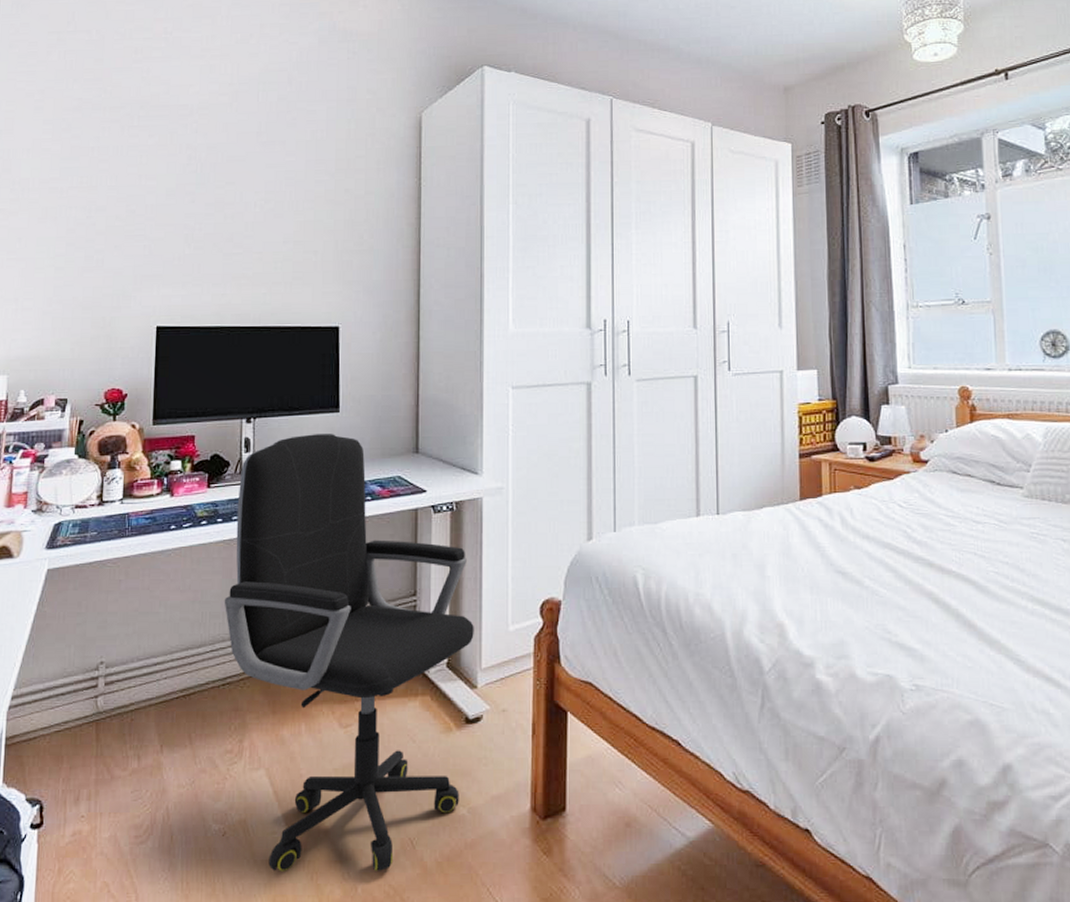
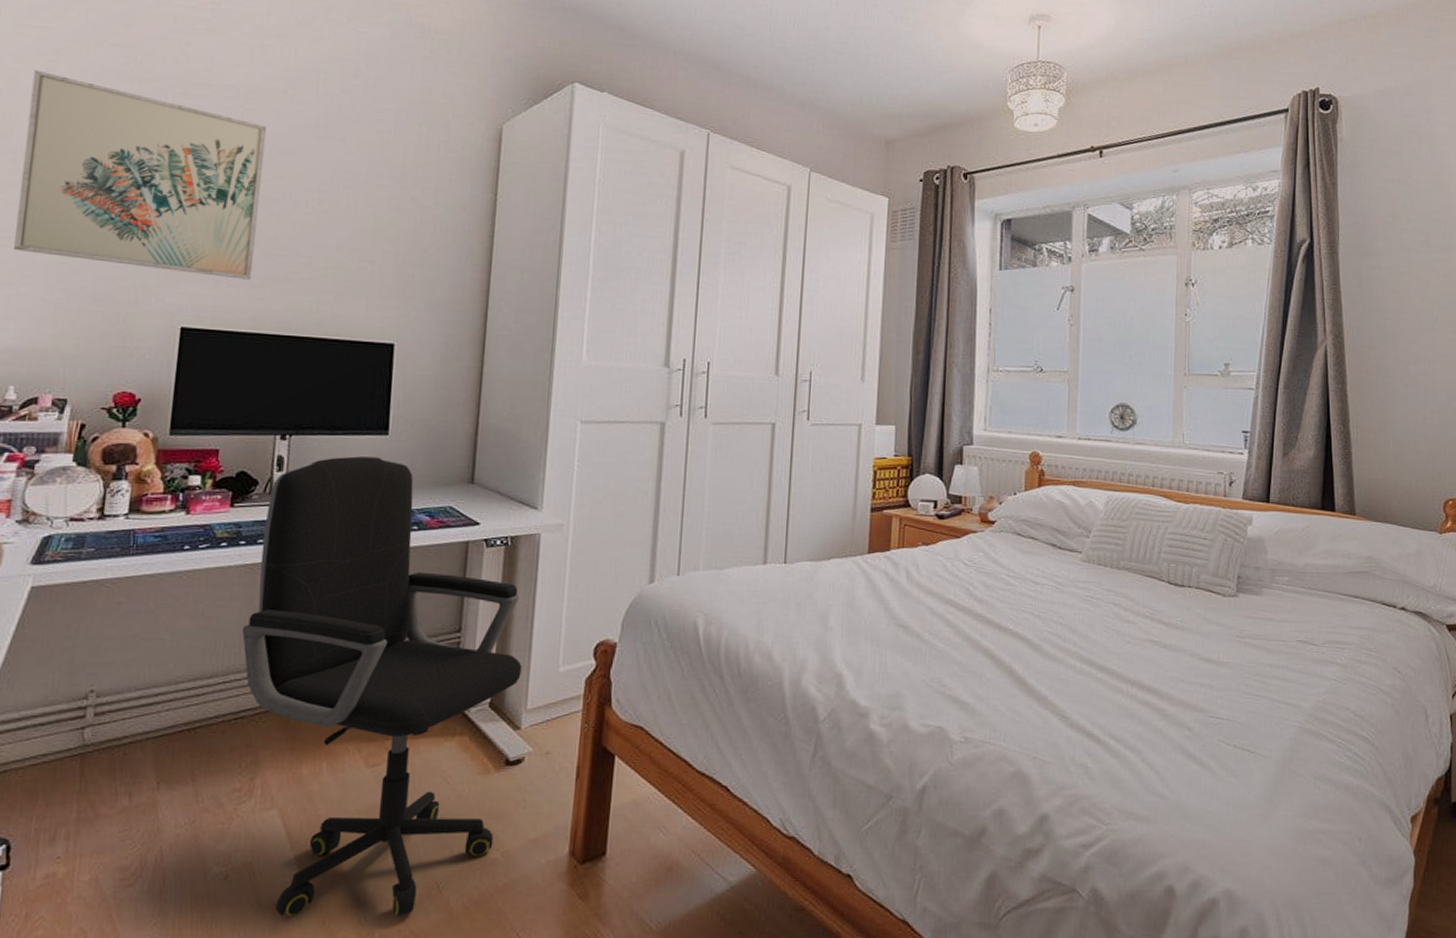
wall art: none [17,109,217,279] -> present [14,69,266,280]

